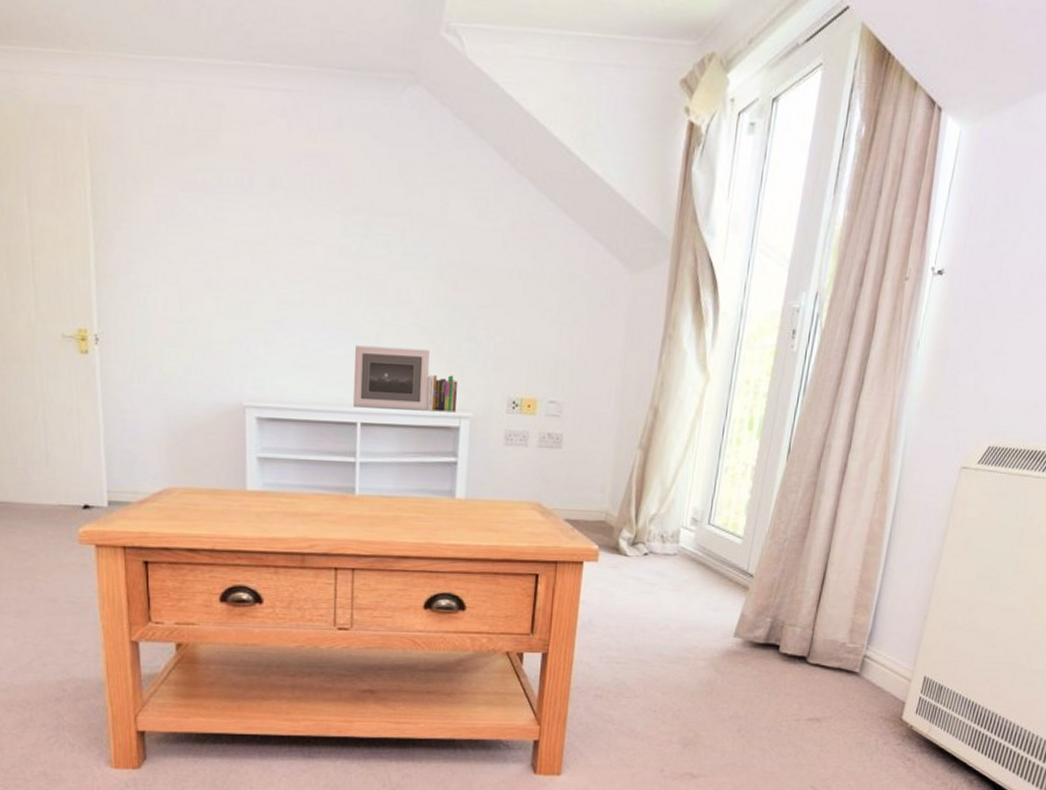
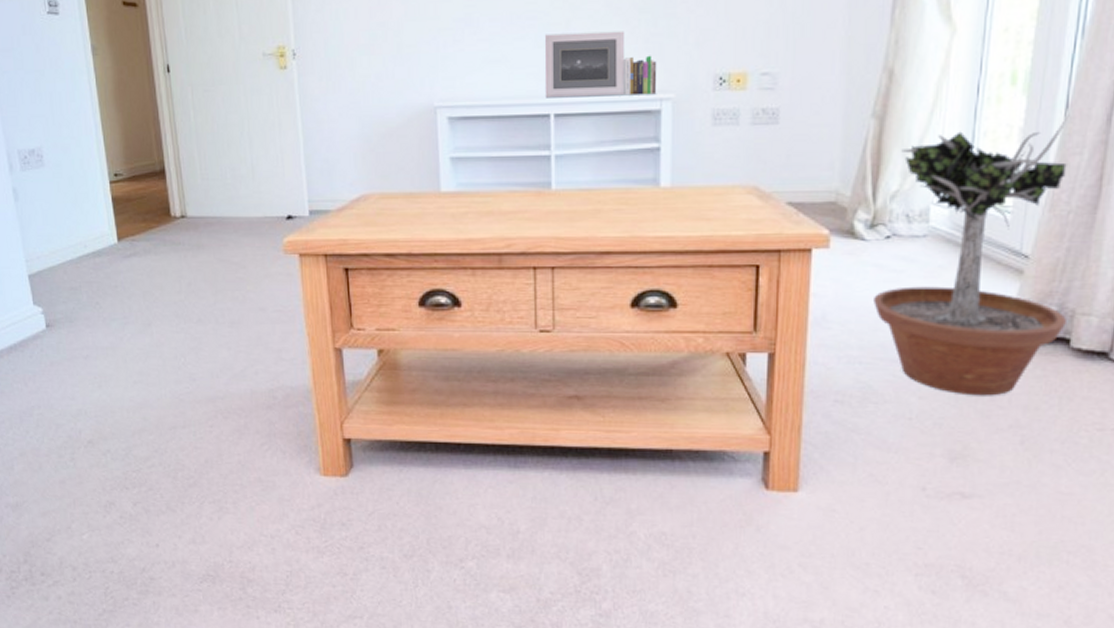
potted tree: none [631,459,791,692] -> present [874,115,1070,396]

